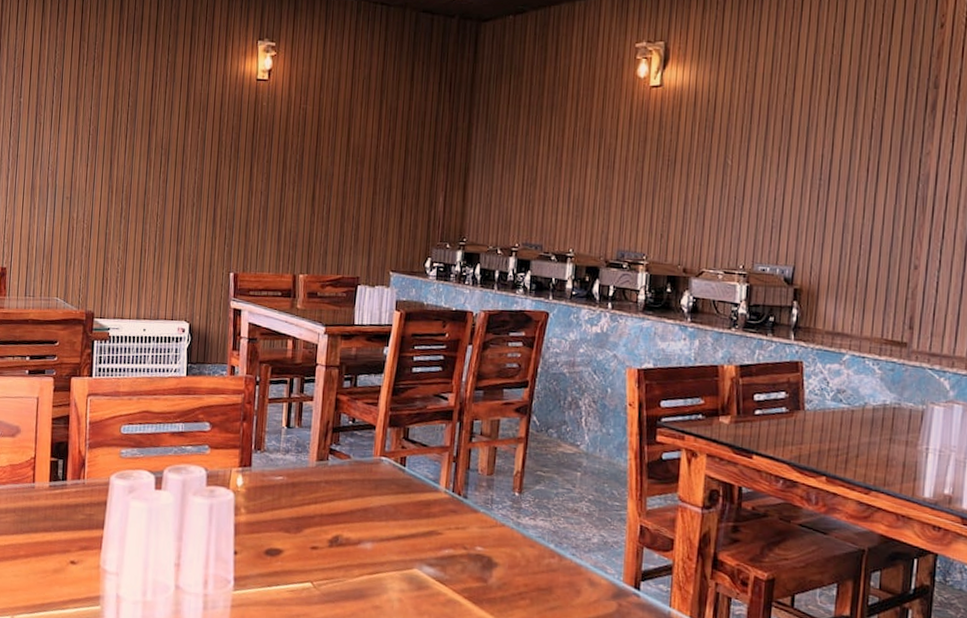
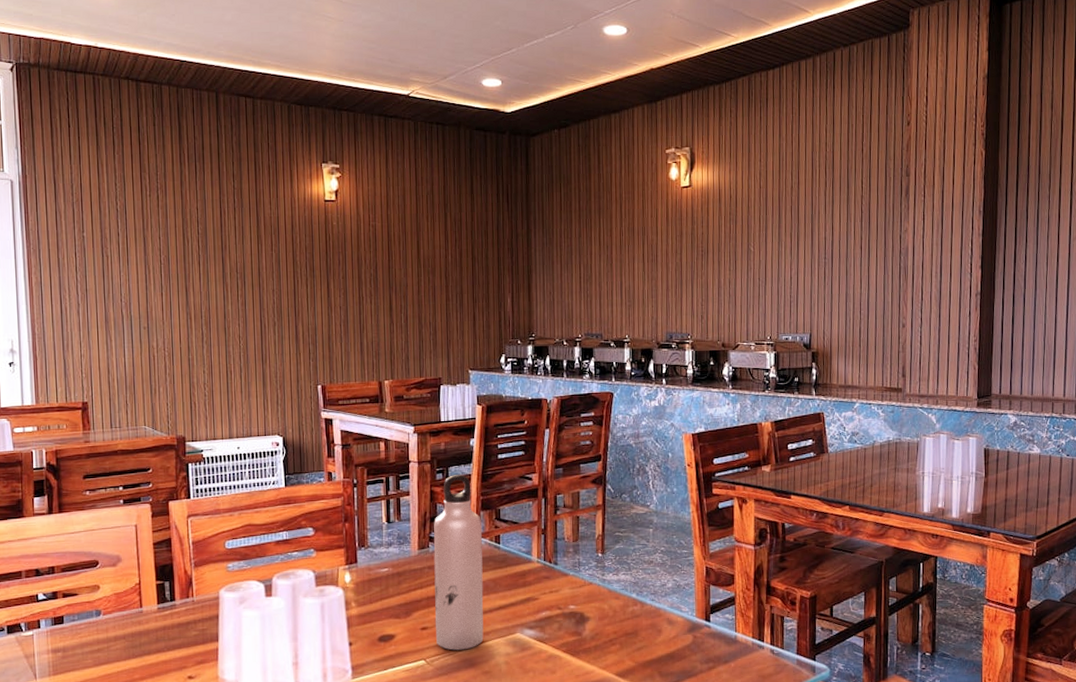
water bottle: none [325,384,388,579] -> present [433,475,484,650]

